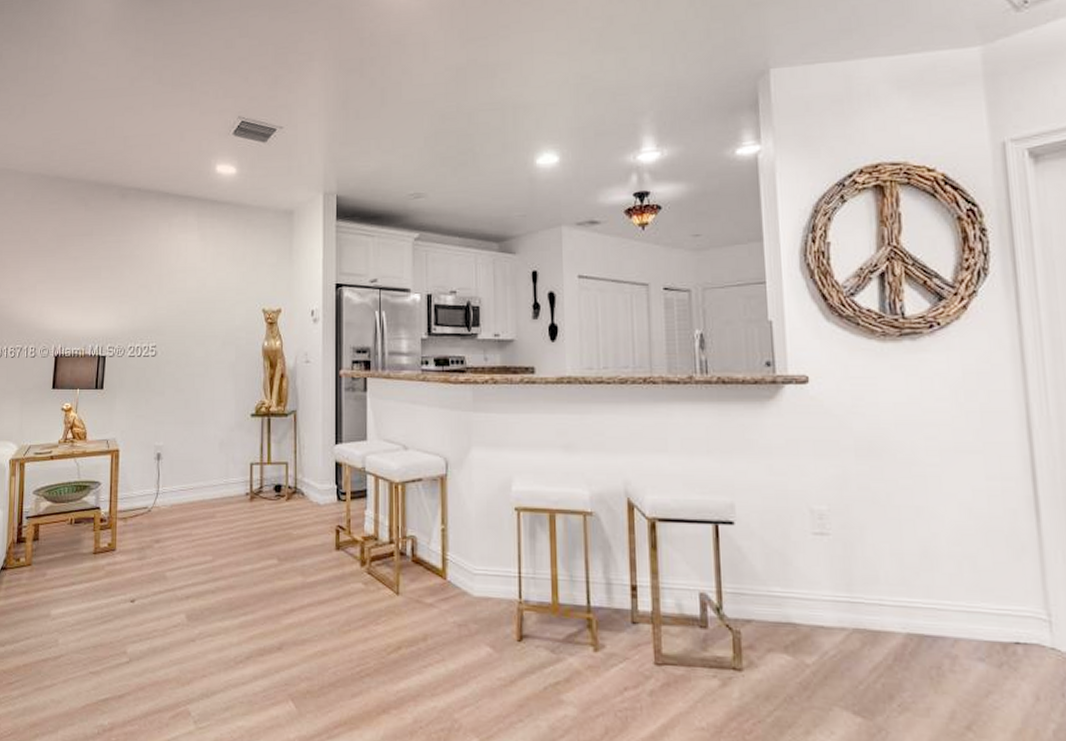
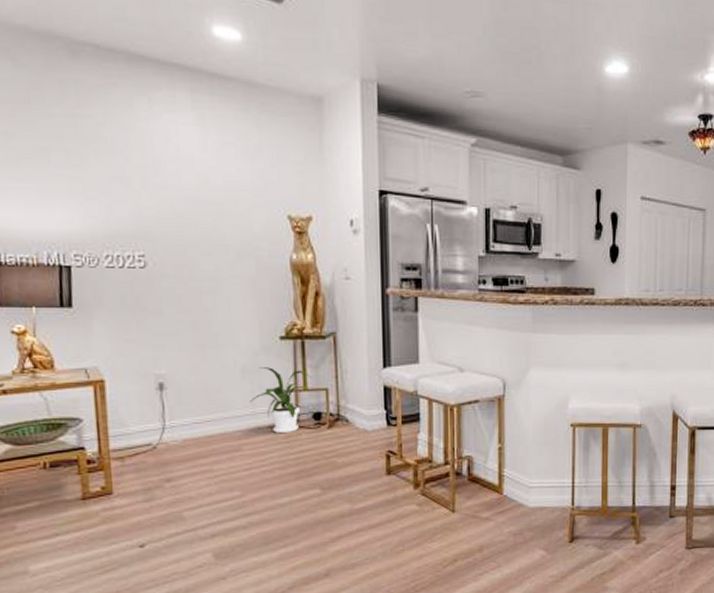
house plant: none [225,441,275,504] -> present [251,367,313,434]

